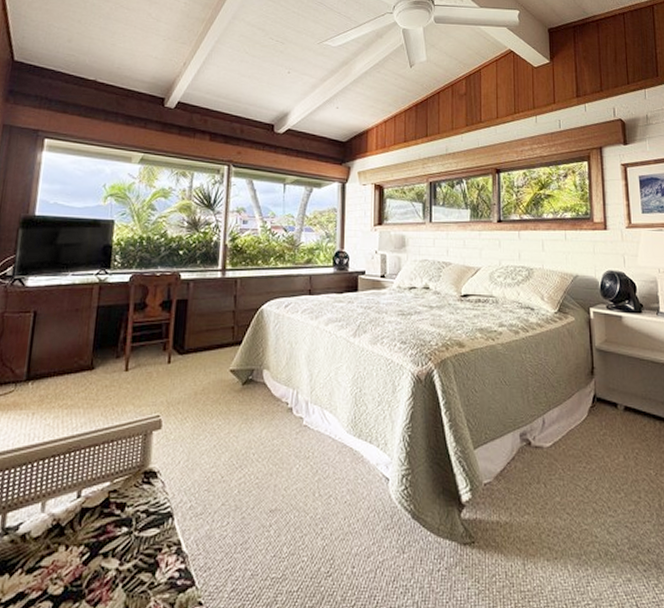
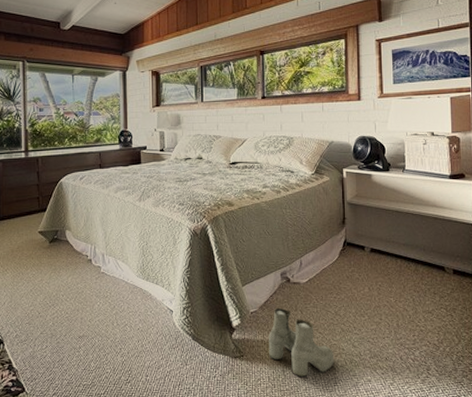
boots: none [506,478,586,572] -> present [269,307,335,377]

